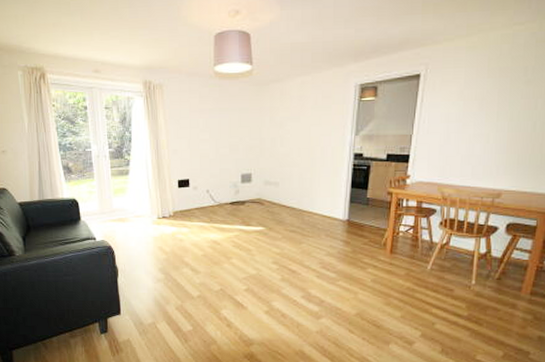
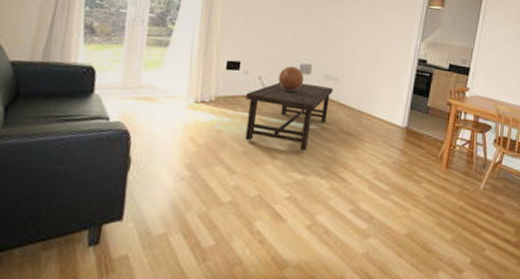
coffee table: none [198,191,274,250] -> present [245,82,334,151]
decorative globe: none [223,177,247,201] -> present [278,66,305,92]

